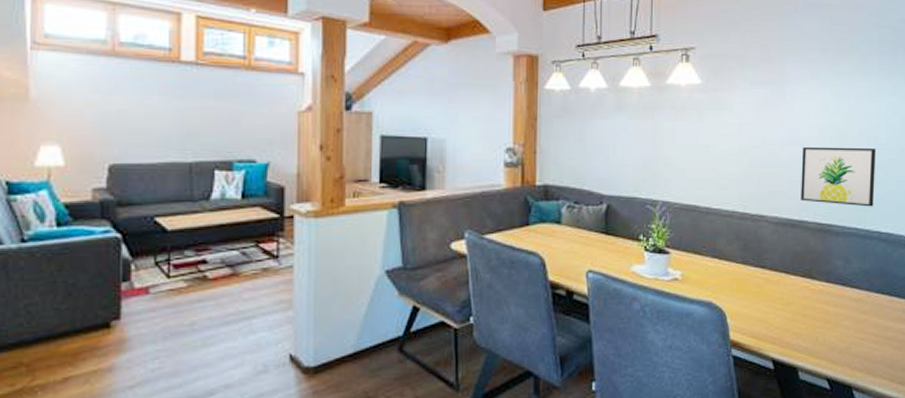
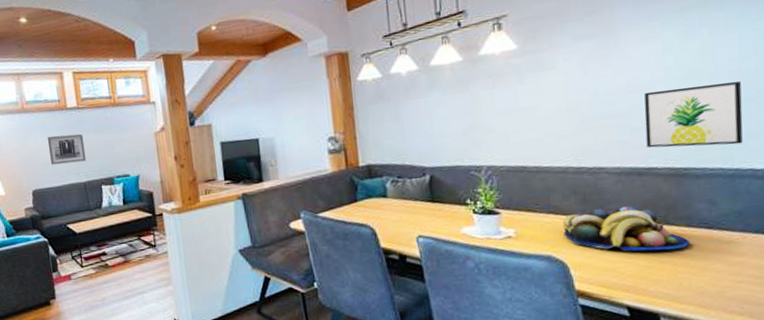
wall art: none [143,94,198,135] -> present [47,133,86,165]
fruit bowl: none [725,256,827,304] -> present [562,205,690,252]

